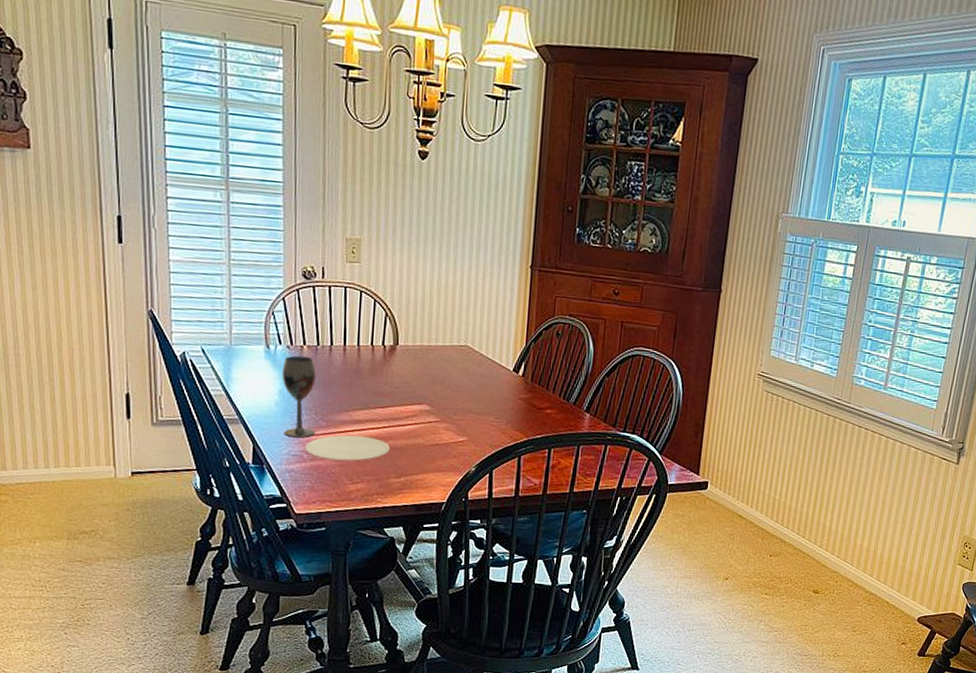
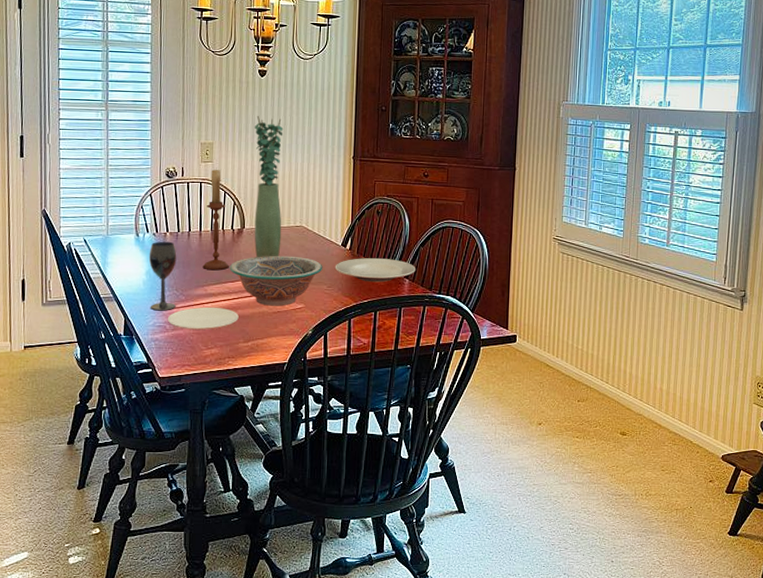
candlestick: none [347,270,379,394] -> present [202,167,229,271]
bowl: none [379,378,491,438] -> present [229,255,323,306]
vase: none [409,208,448,381] -> present [254,115,284,258]
plate: none [504,386,598,416] -> present [334,258,416,283]

